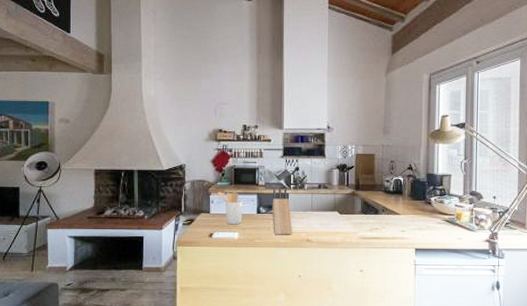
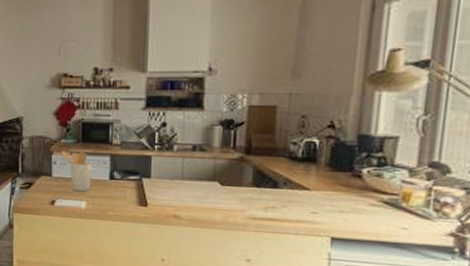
knife block: present [272,187,293,235] -> none [129,147,156,209]

